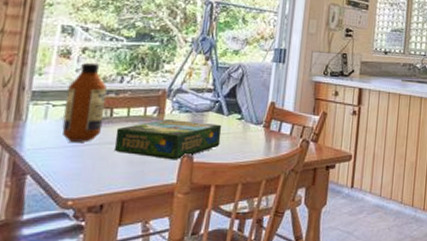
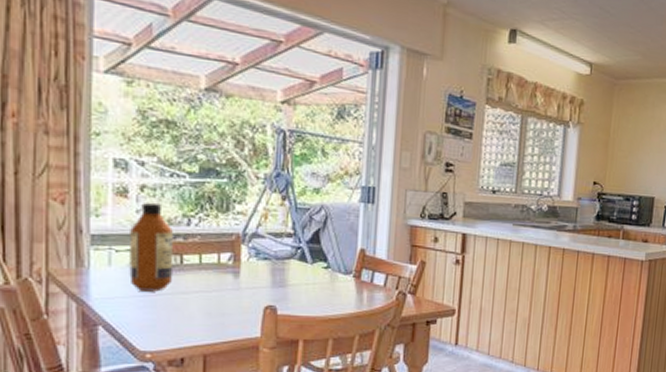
board game: present [115,119,222,160] -> none [189,267,307,312]

